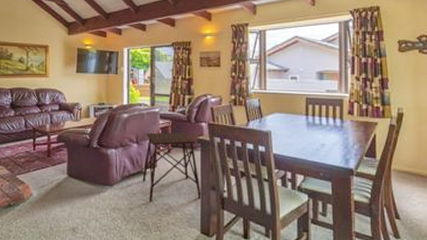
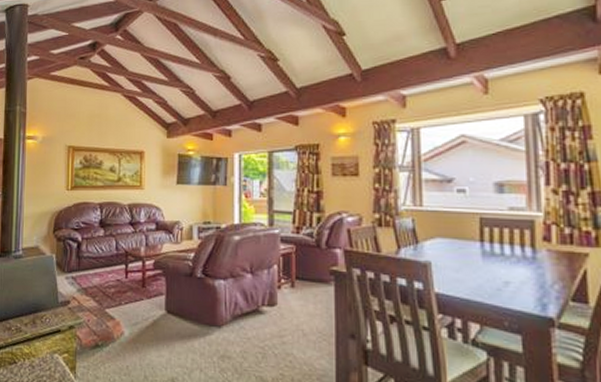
side table: present [142,131,201,202] -> none [258,259,336,350]

